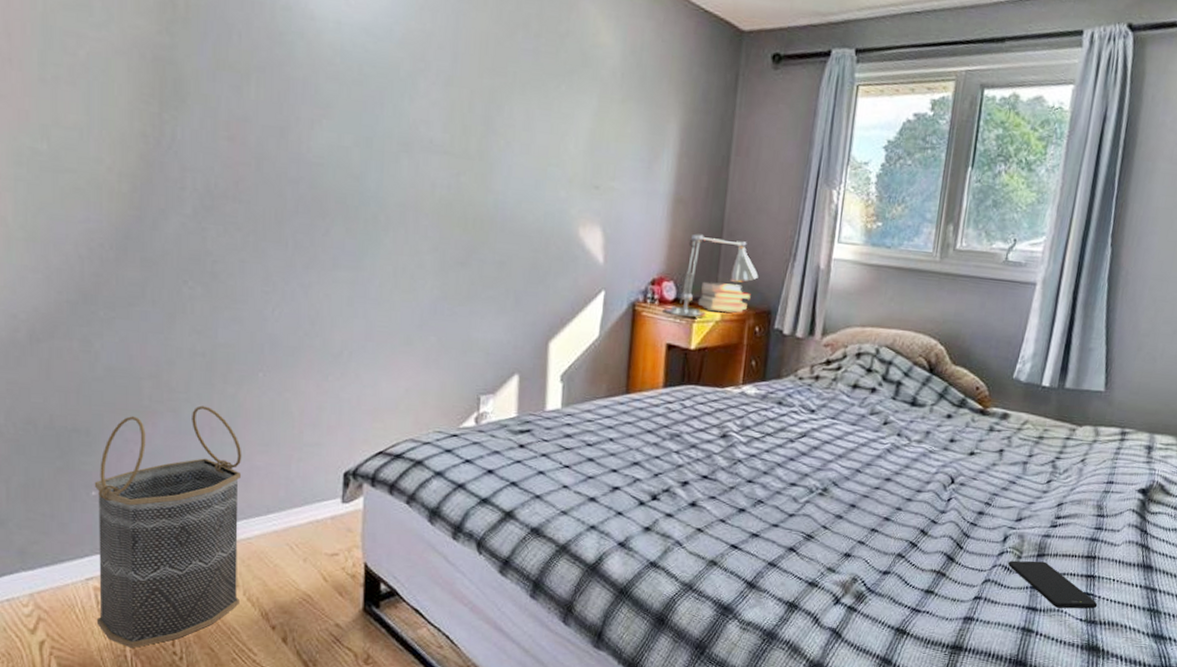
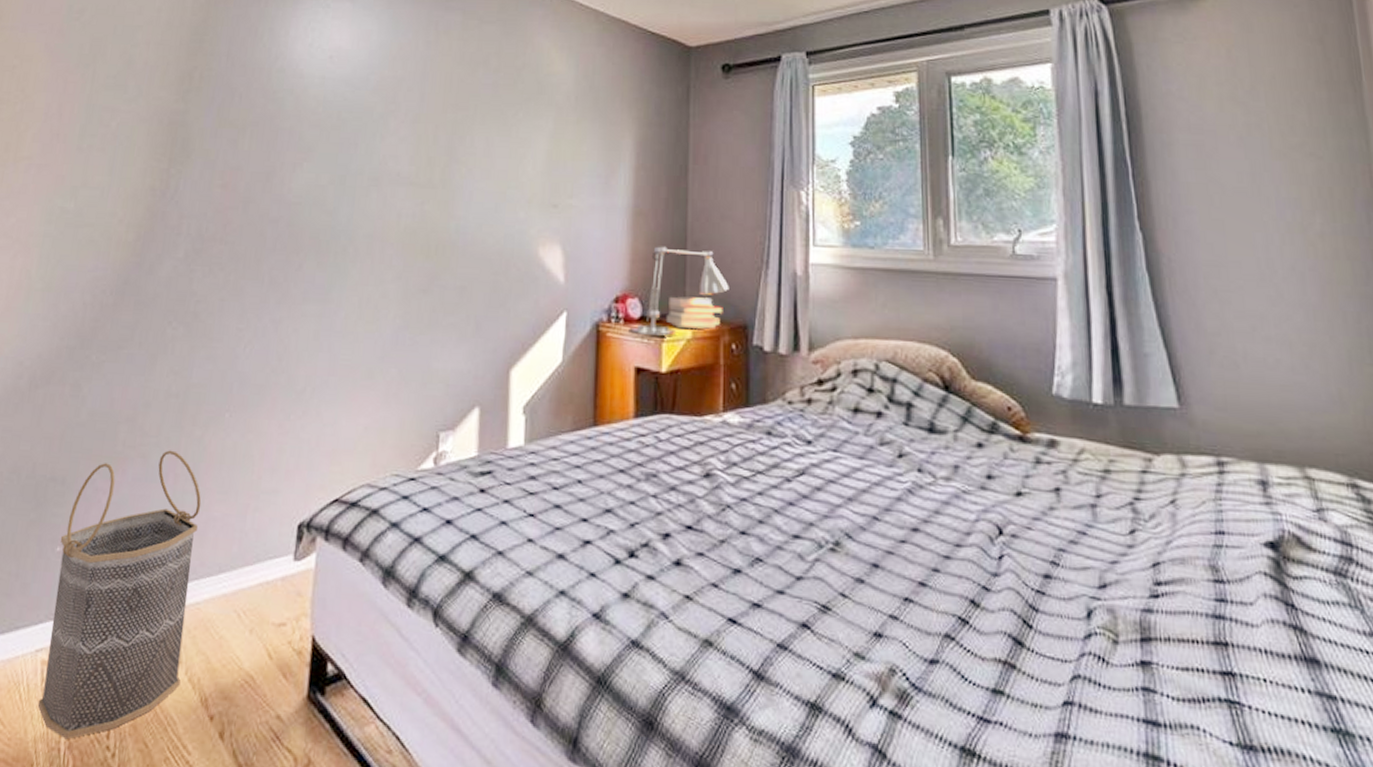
smartphone: present [1007,560,1098,609] -> none [1100,646,1251,726]

